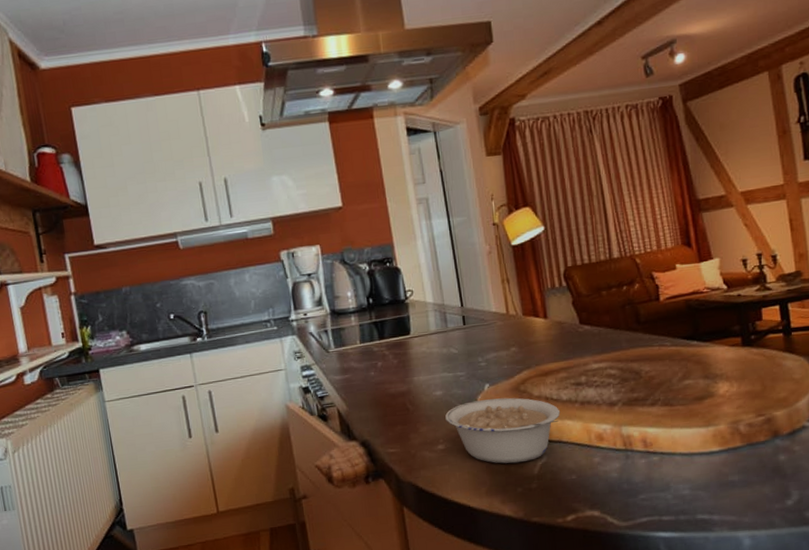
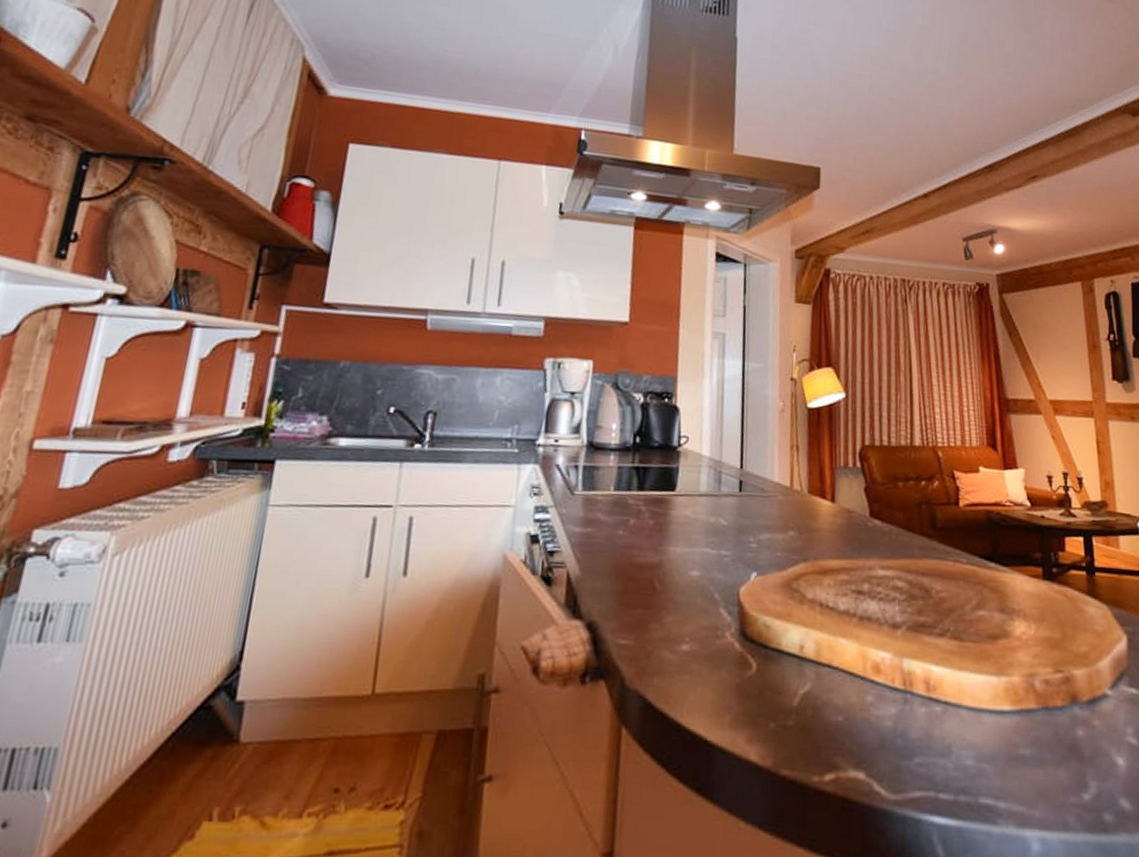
legume: present [445,397,561,464] -> none [697,592,835,687]

